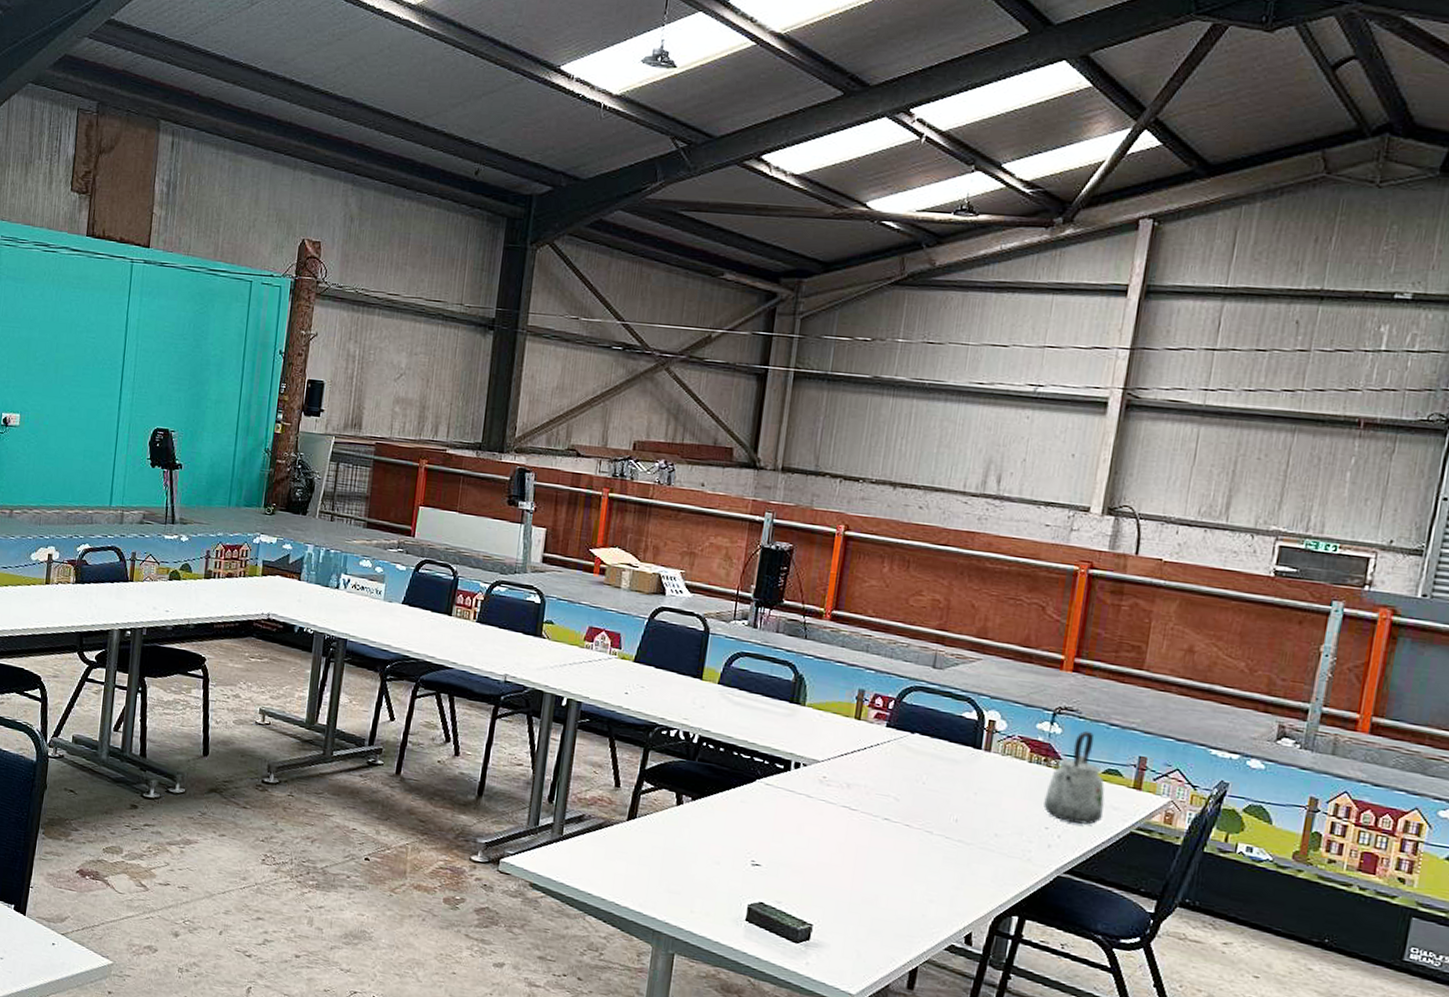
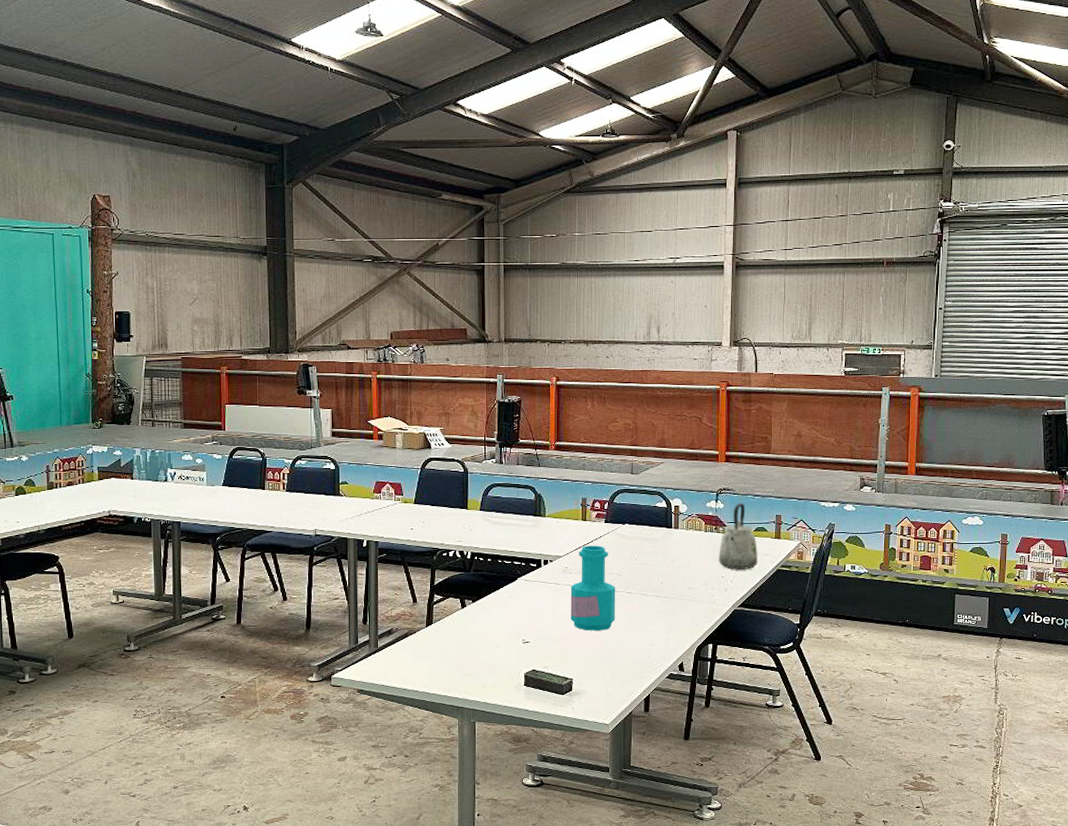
bottle: none [820,752,890,869] -> present [570,545,616,631]

